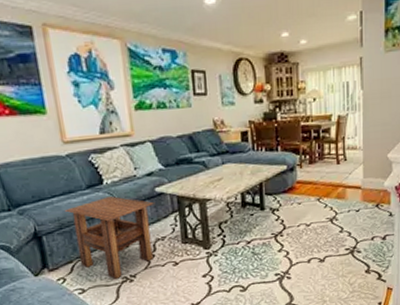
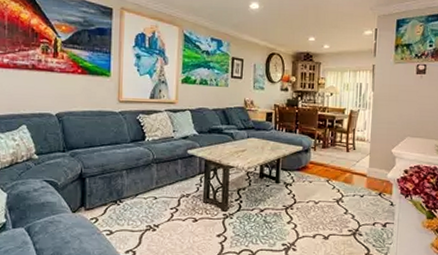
side table: present [64,196,156,279] -> none [108,152,186,226]

